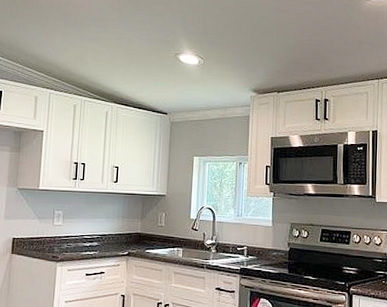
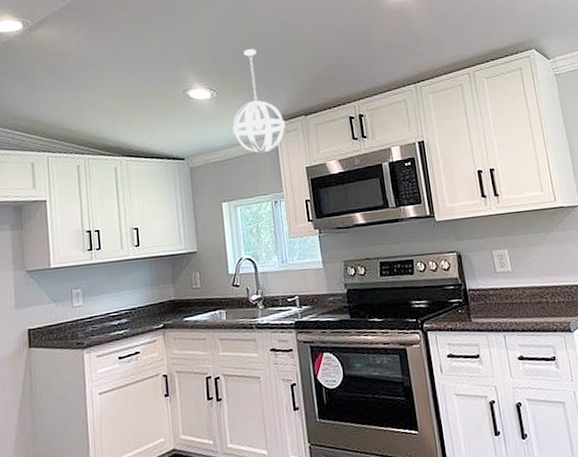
pendant light: none [213,26,259,120] -> present [232,49,285,154]

